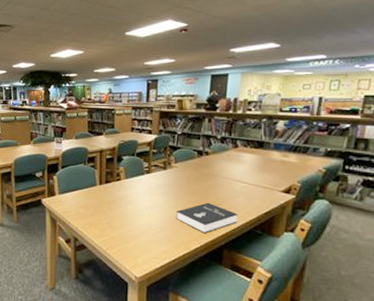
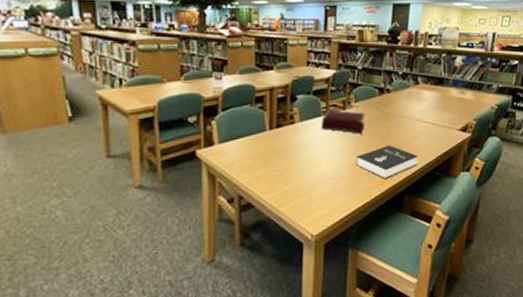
book: none [143,169,185,191] -> present [321,109,366,134]

